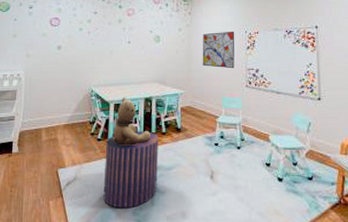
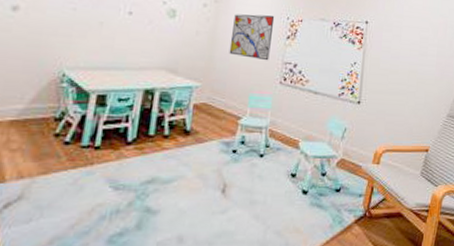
stool: present [103,131,158,209] -> none [63,133,158,236]
teddy bear: present [112,97,152,146] -> none [88,86,148,152]

